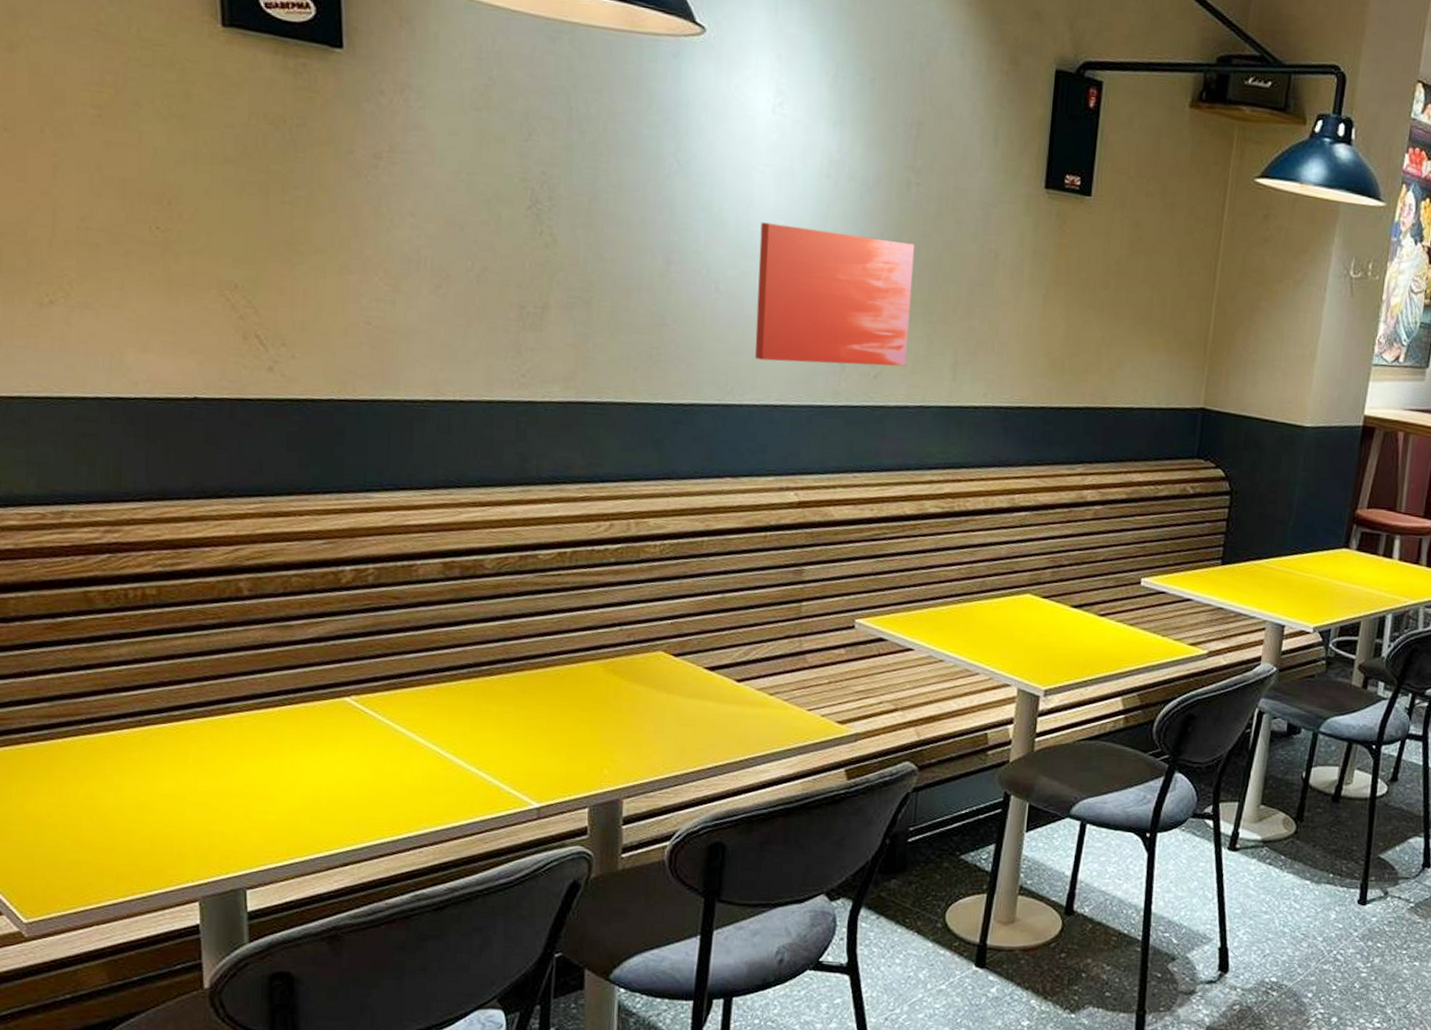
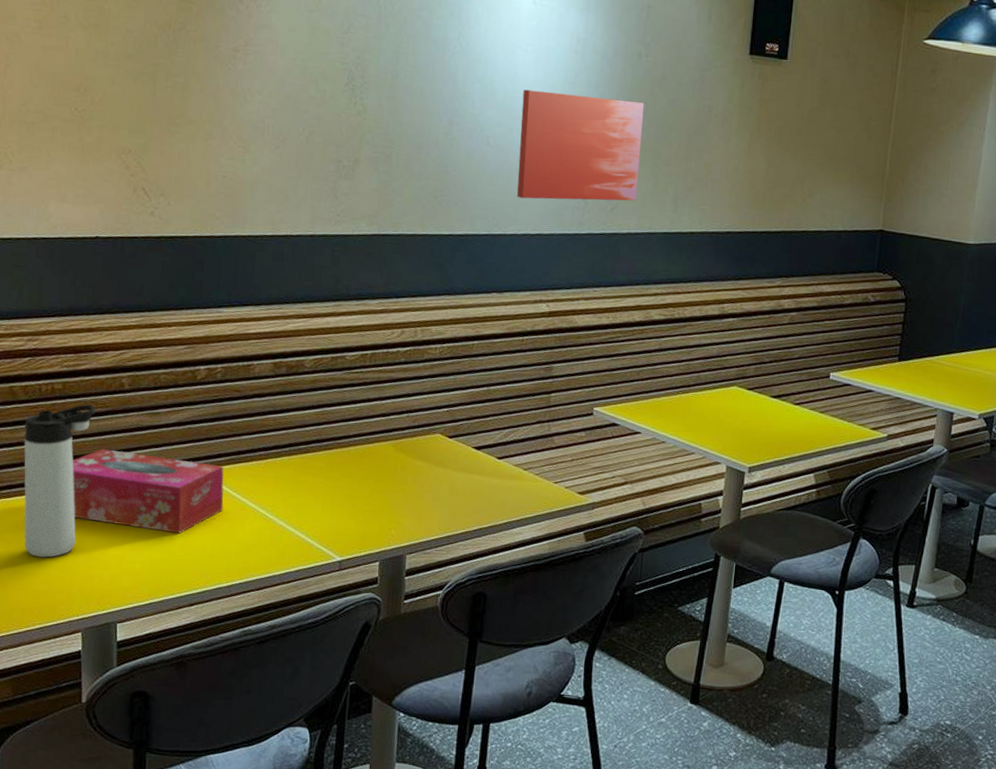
thermos bottle: none [107,614,204,810] -> present [23,404,95,558]
tissue box: none [175,671,383,777] -> present [72,449,224,534]

